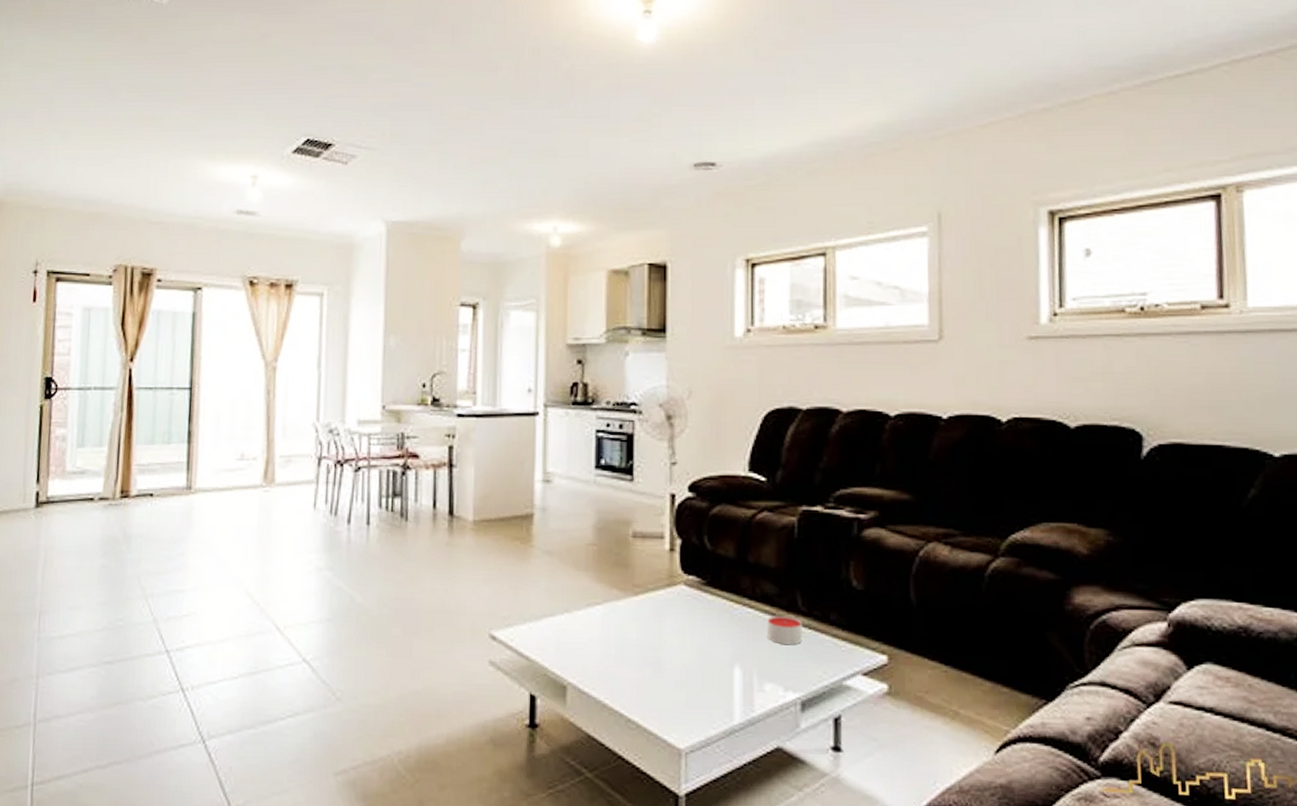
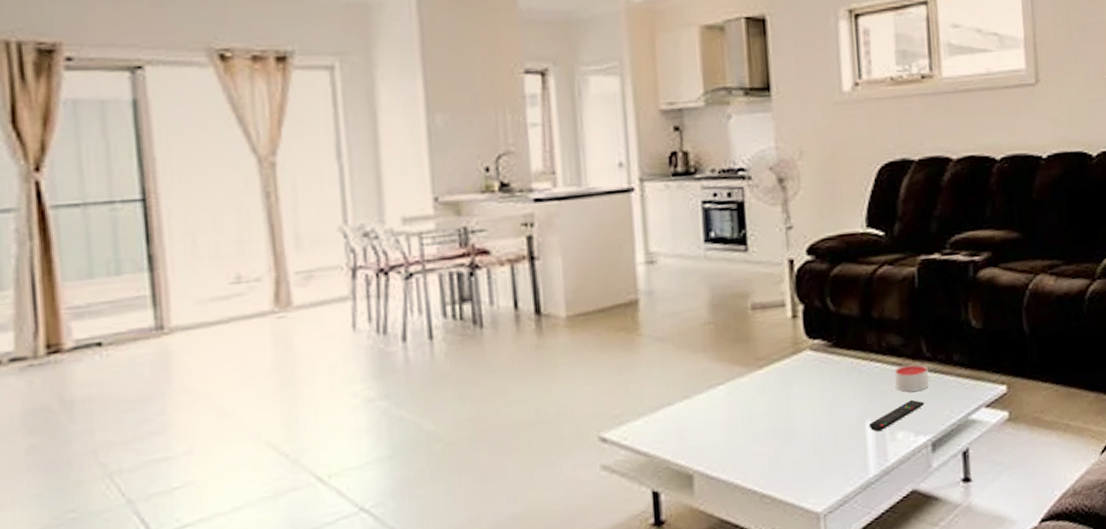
remote control: none [737,652,797,679] -> present [869,399,925,432]

